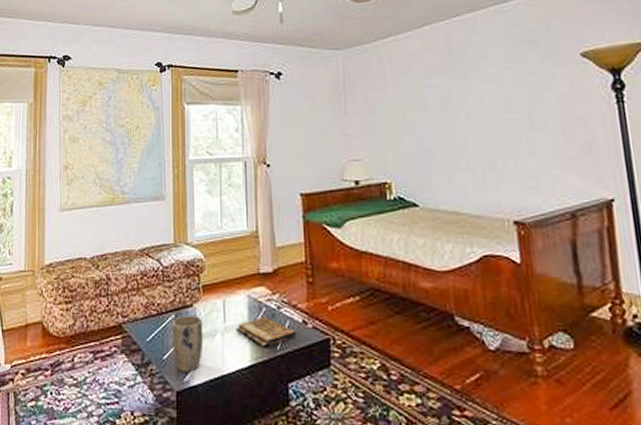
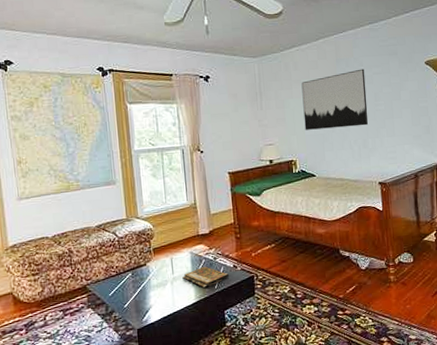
plant pot: present [171,316,204,372] -> none [129,272,157,315]
wall art: none [399,63,496,143] -> present [301,68,369,130]

